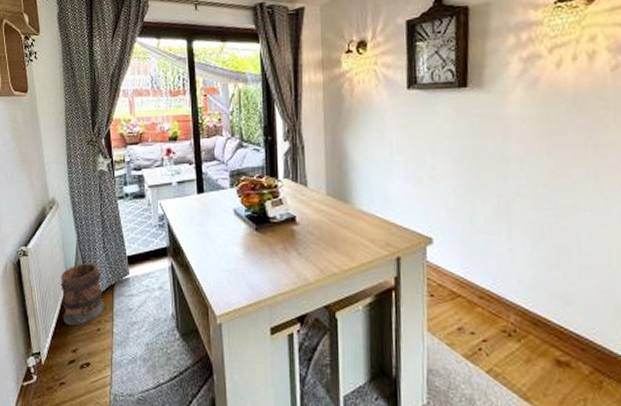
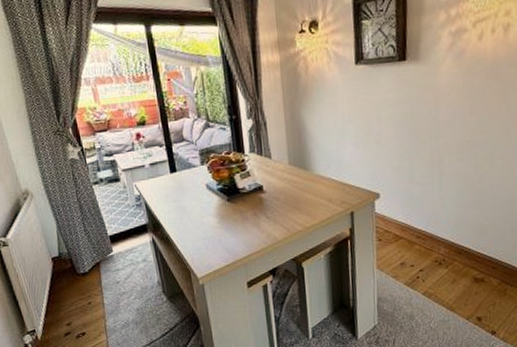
wooden barrel: present [58,262,104,326] -> none [44,245,93,304]

